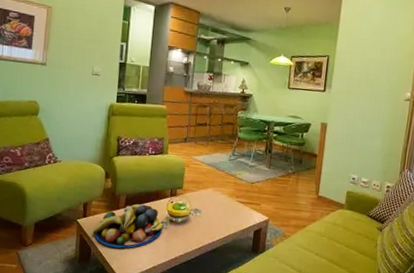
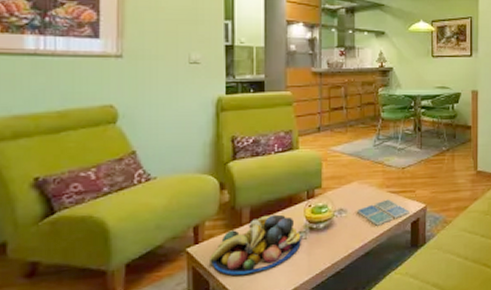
drink coaster: none [208,207,254,229] -> present [356,199,410,226]

